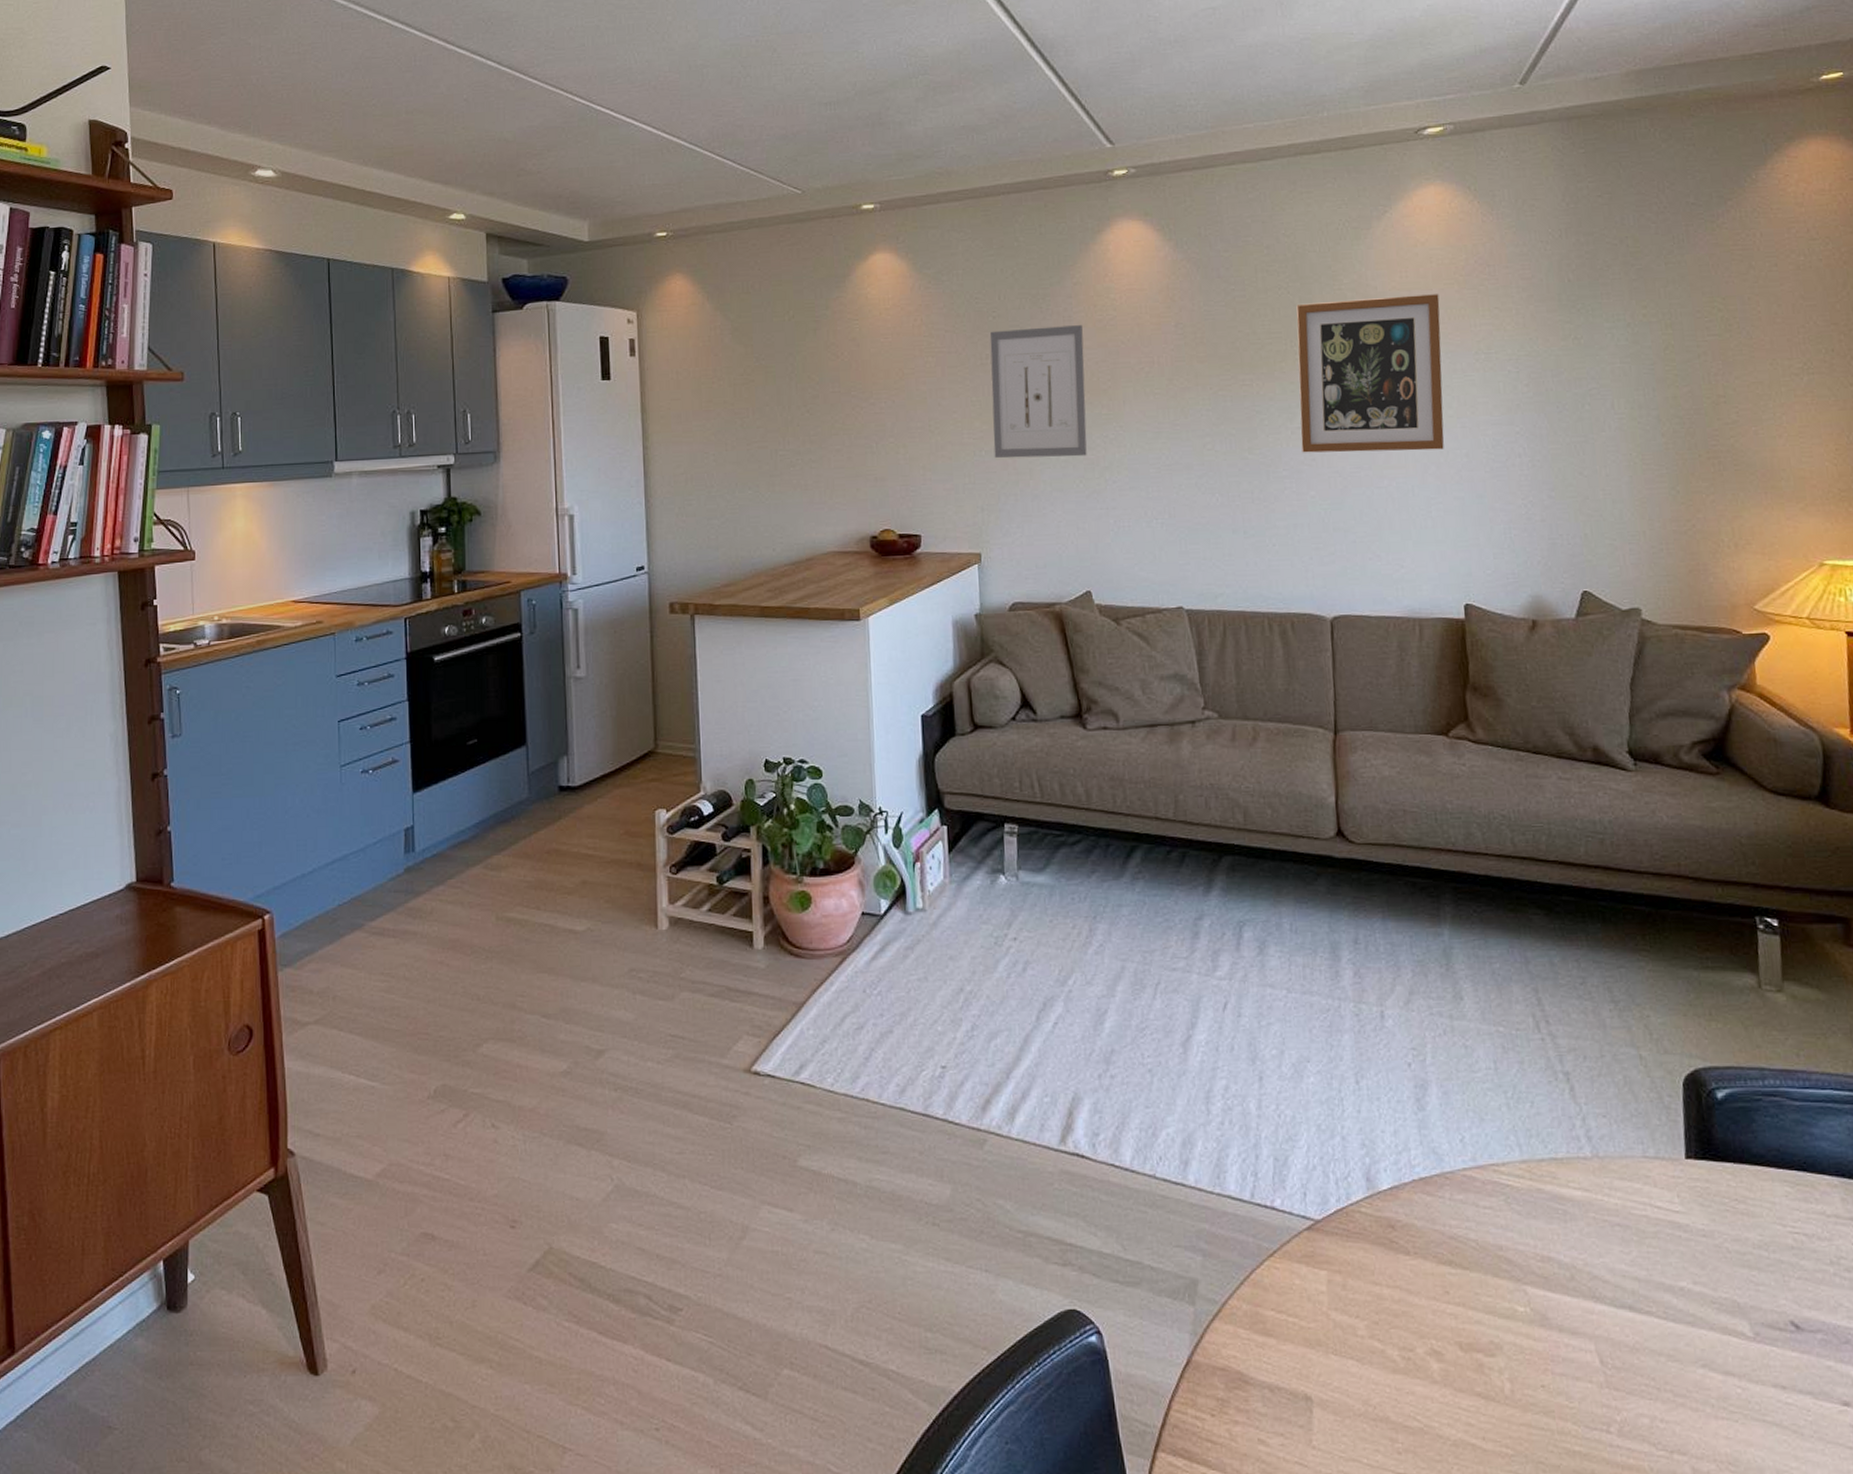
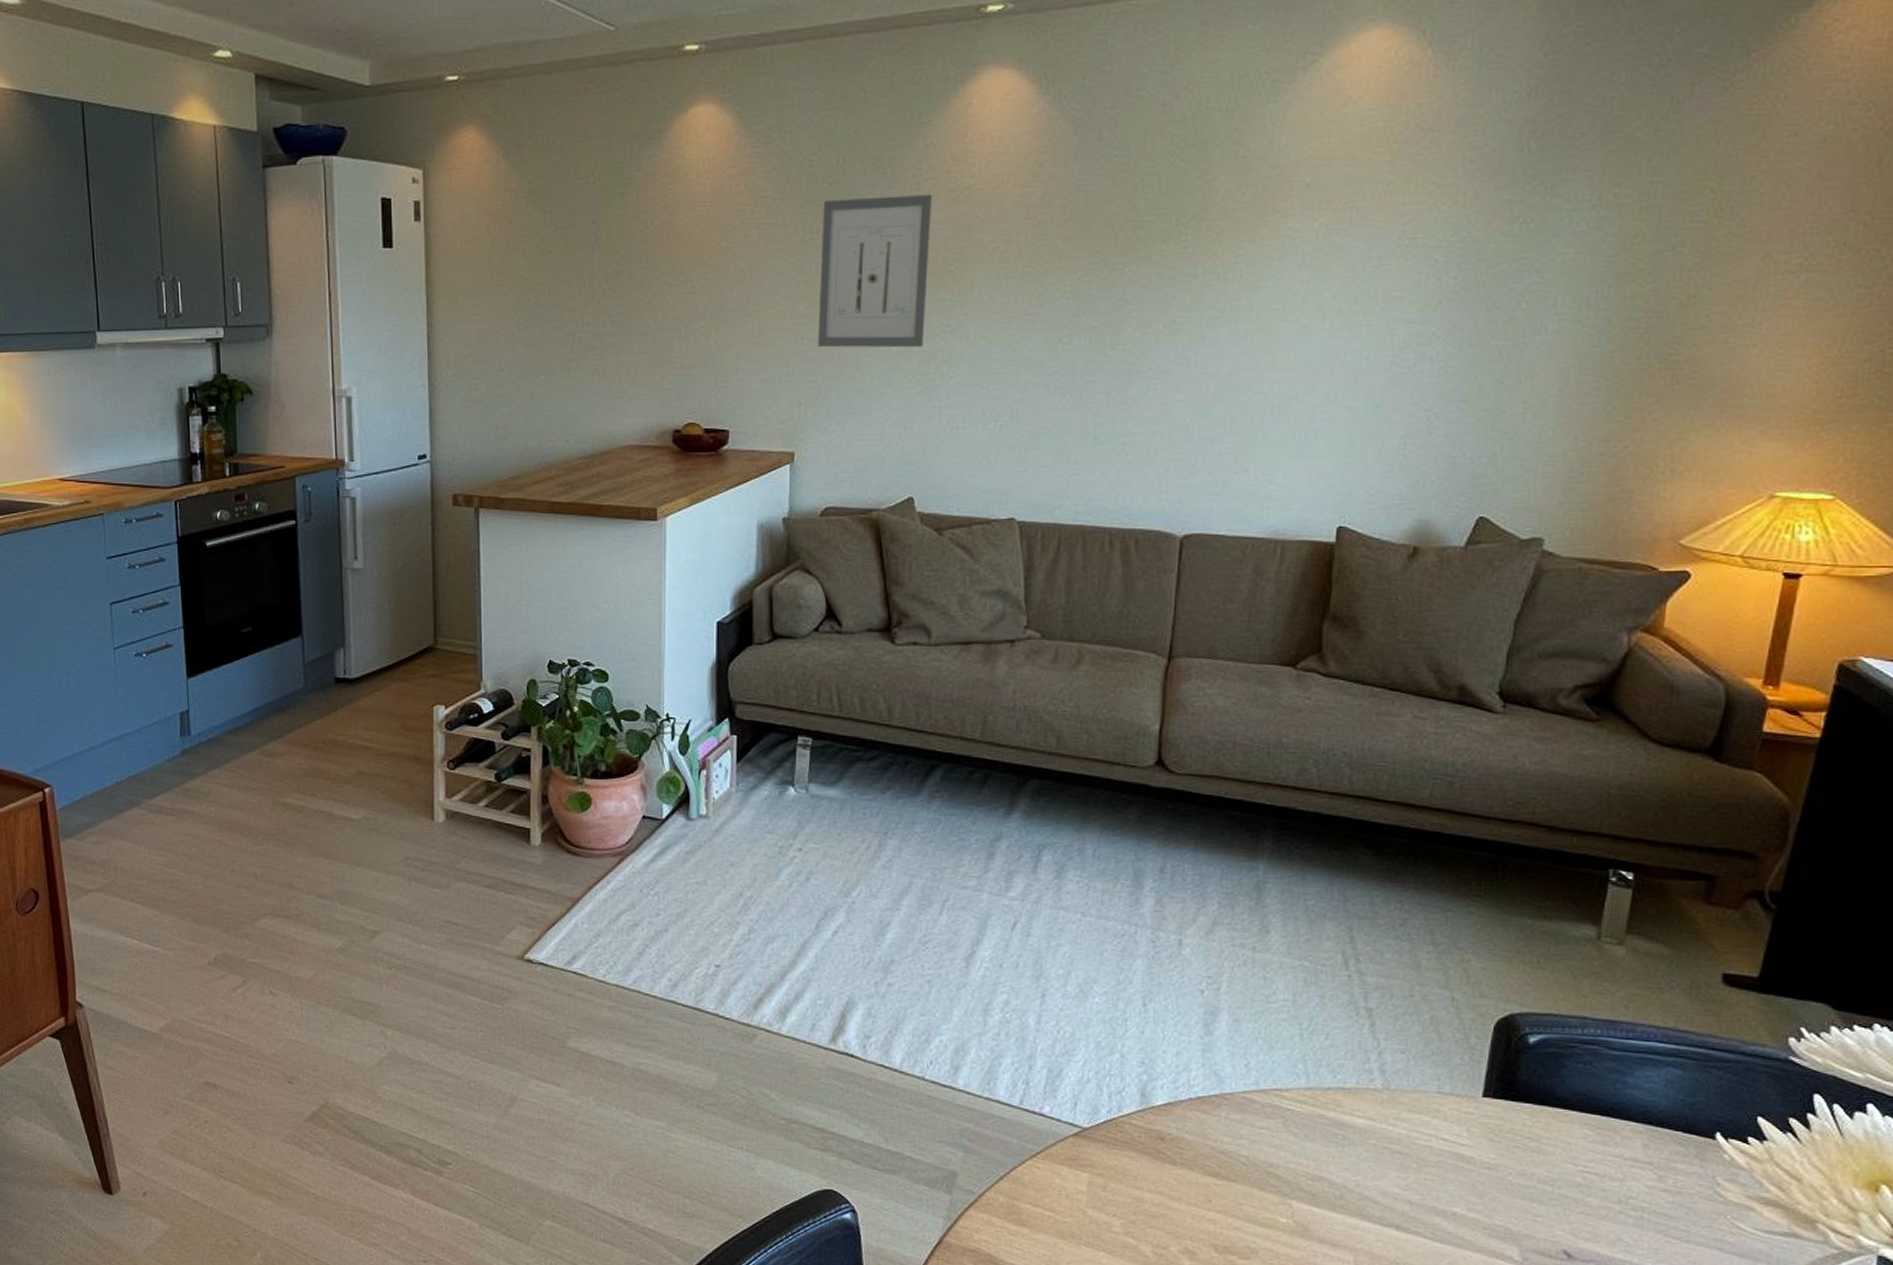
wall art: present [1296,294,1444,453] -> none [1173,165,1365,352]

